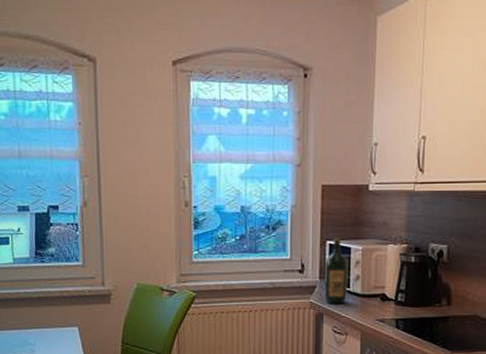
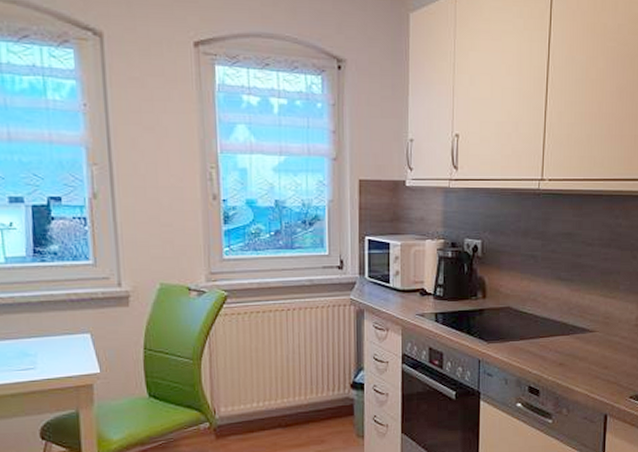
wine bottle: present [324,238,349,305] -> none [363,233,388,301]

